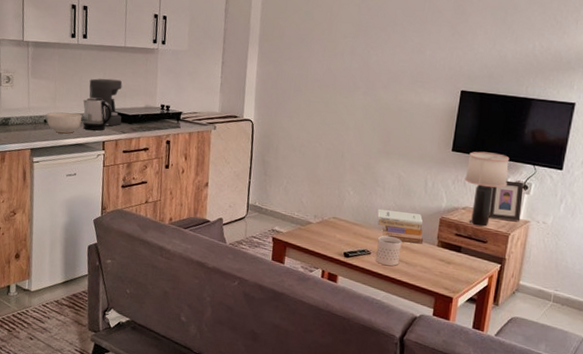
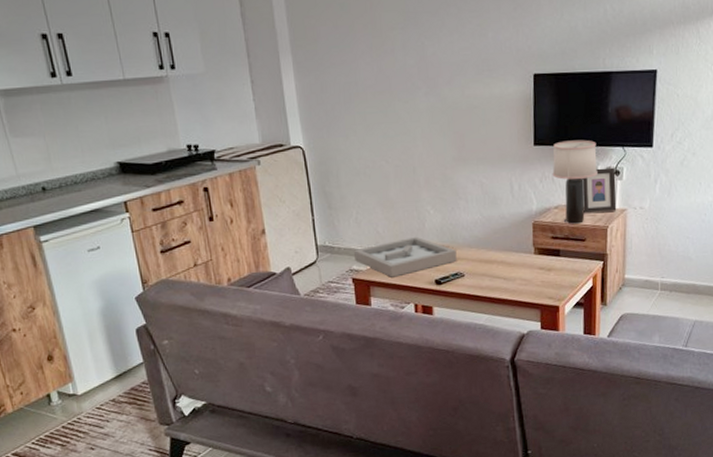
bowl: present [45,112,82,134] -> none [42,172,91,201]
kettle: present [82,97,113,131] -> none [86,148,128,191]
coffee maker: present [89,78,123,127] -> none [88,122,143,184]
decorative tray: none [278,211,367,244] -> present [354,236,457,277]
mug: present [376,236,402,266] -> none [470,253,497,286]
books: present [377,208,424,244] -> none [464,222,519,256]

